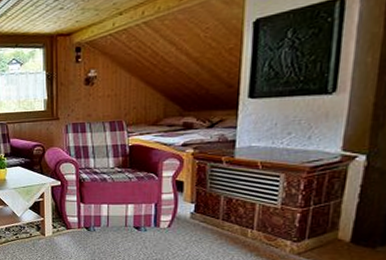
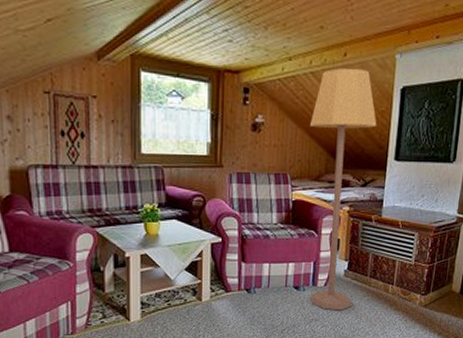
lamp: none [145,9,224,253] -> present [310,68,377,311]

